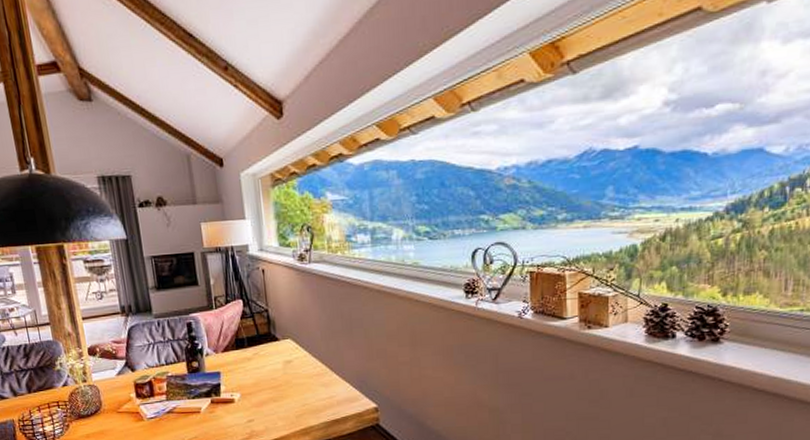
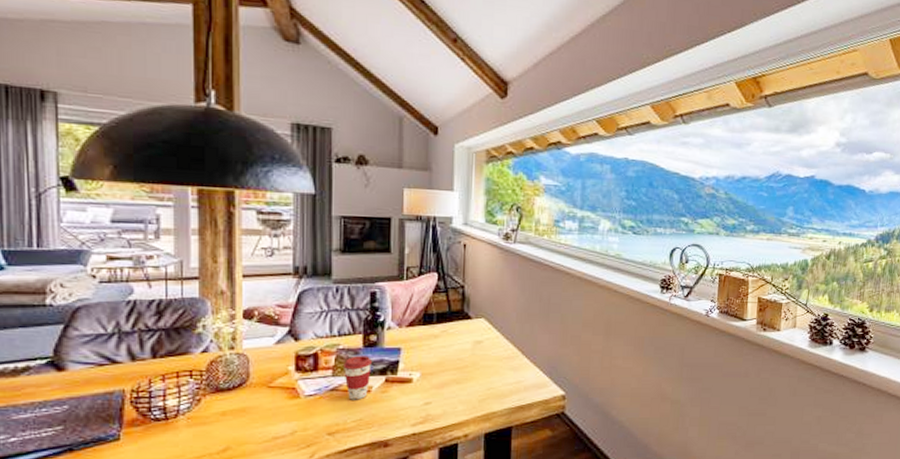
coffee cup: none [174,381,198,421] -> present [344,356,372,400]

